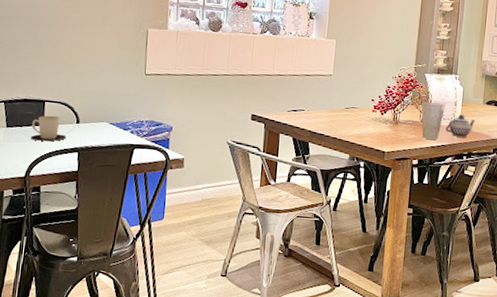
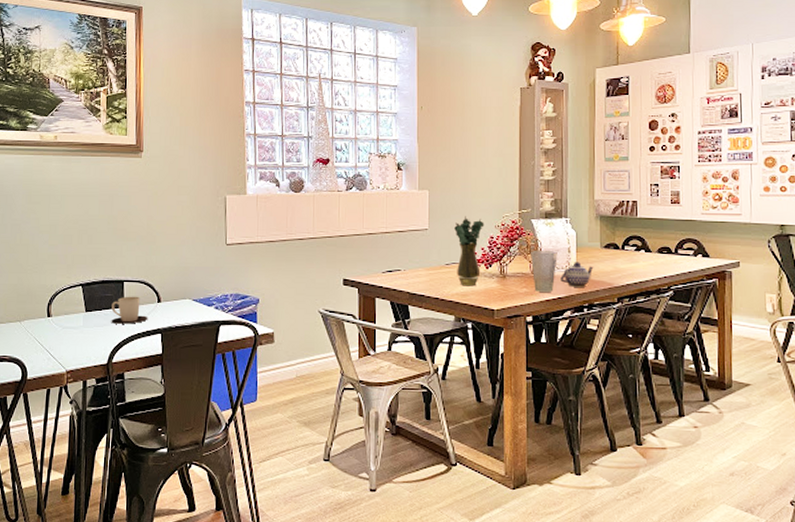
vase: none [355,66,383,130] -> present [454,216,484,287]

